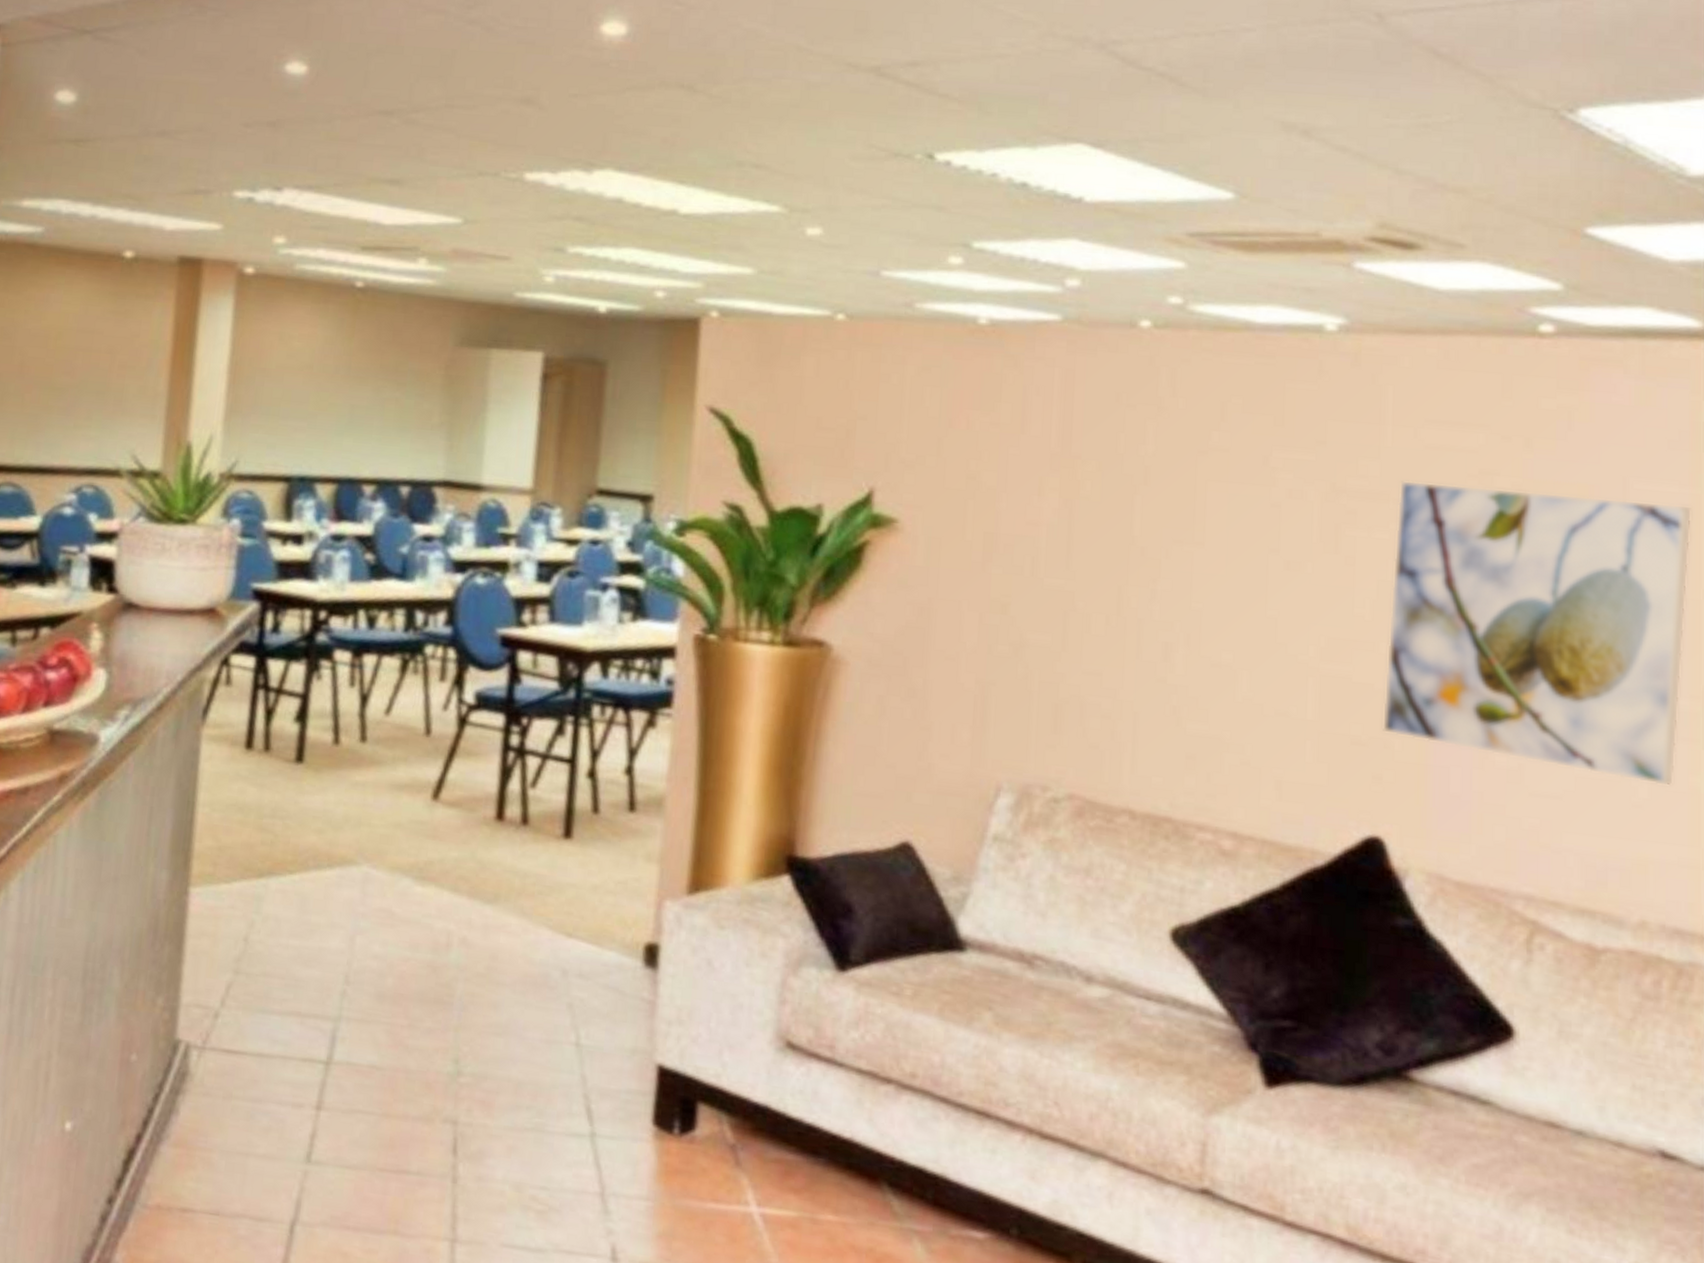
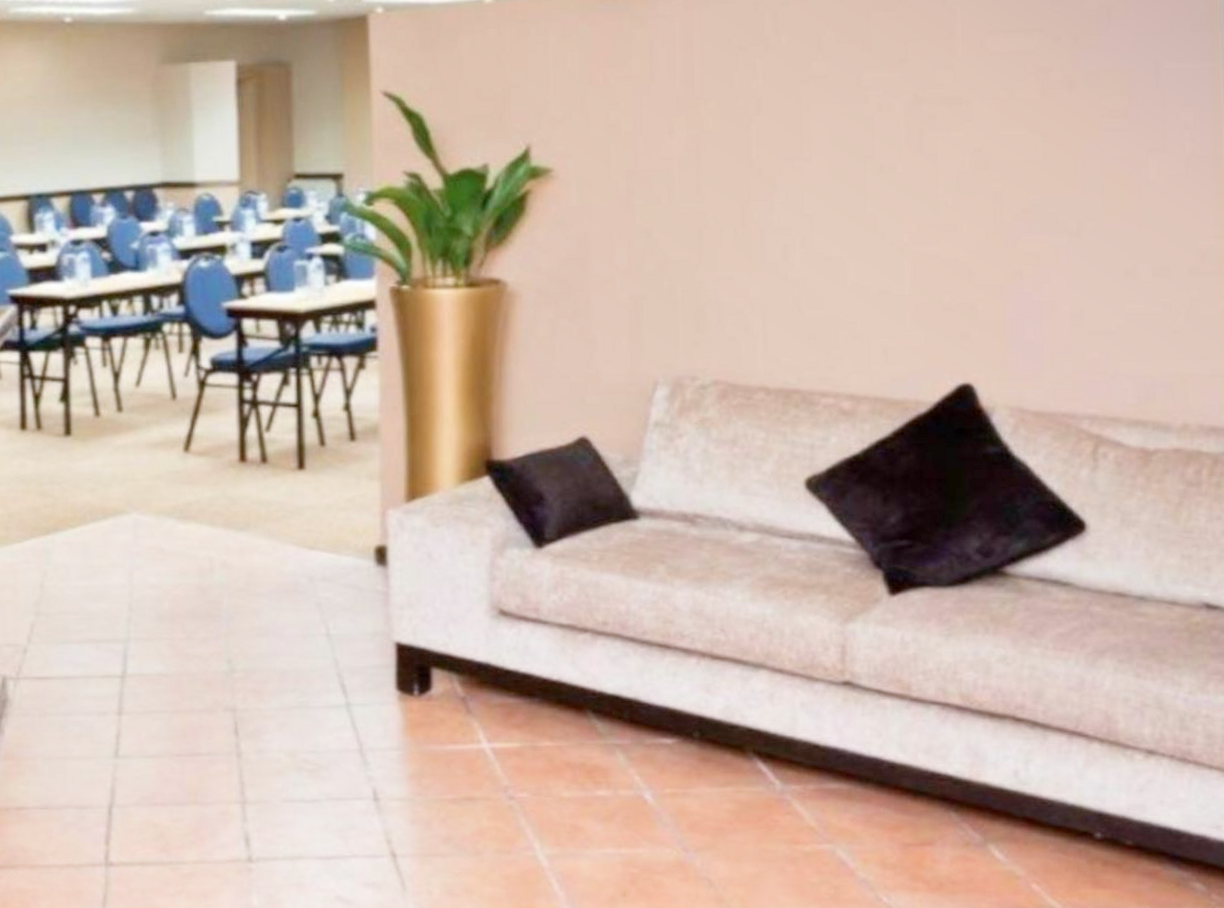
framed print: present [1381,479,1693,787] -> none [966,77,1213,314]

